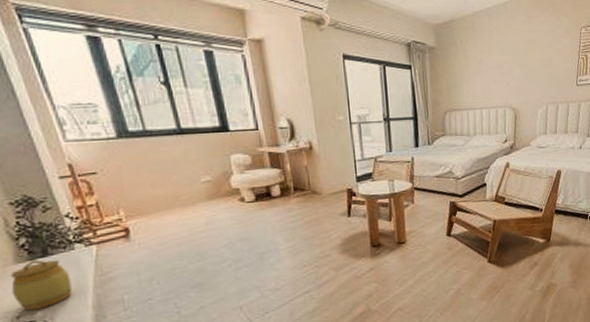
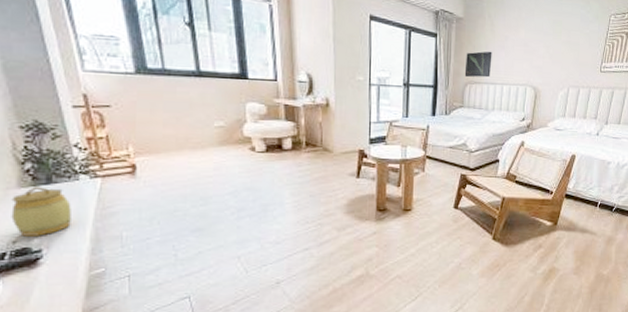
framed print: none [442,77,469,106] -> present [464,51,492,78]

